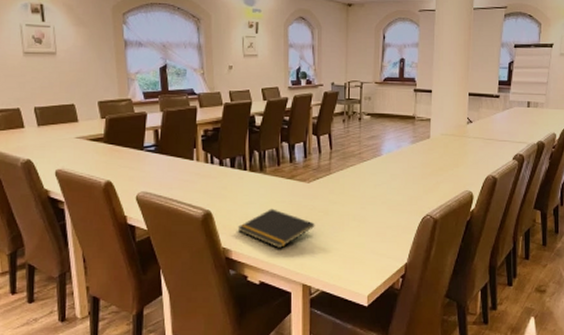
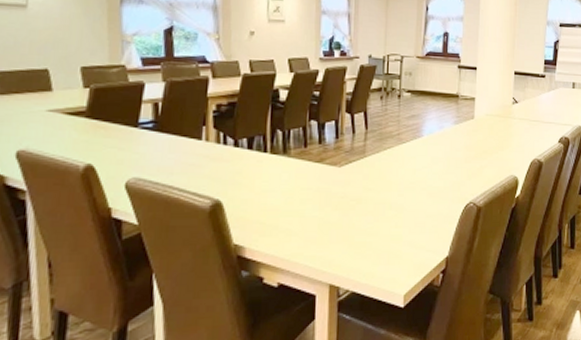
notepad: present [237,209,315,249] -> none [253,197,346,244]

